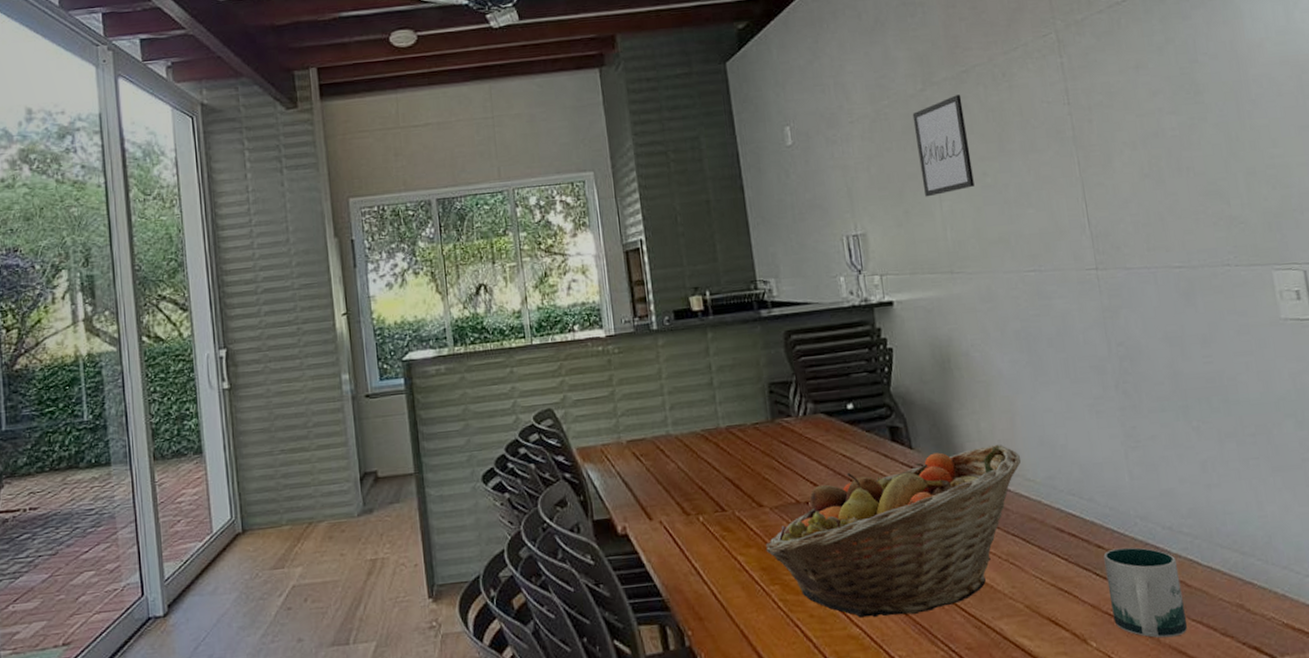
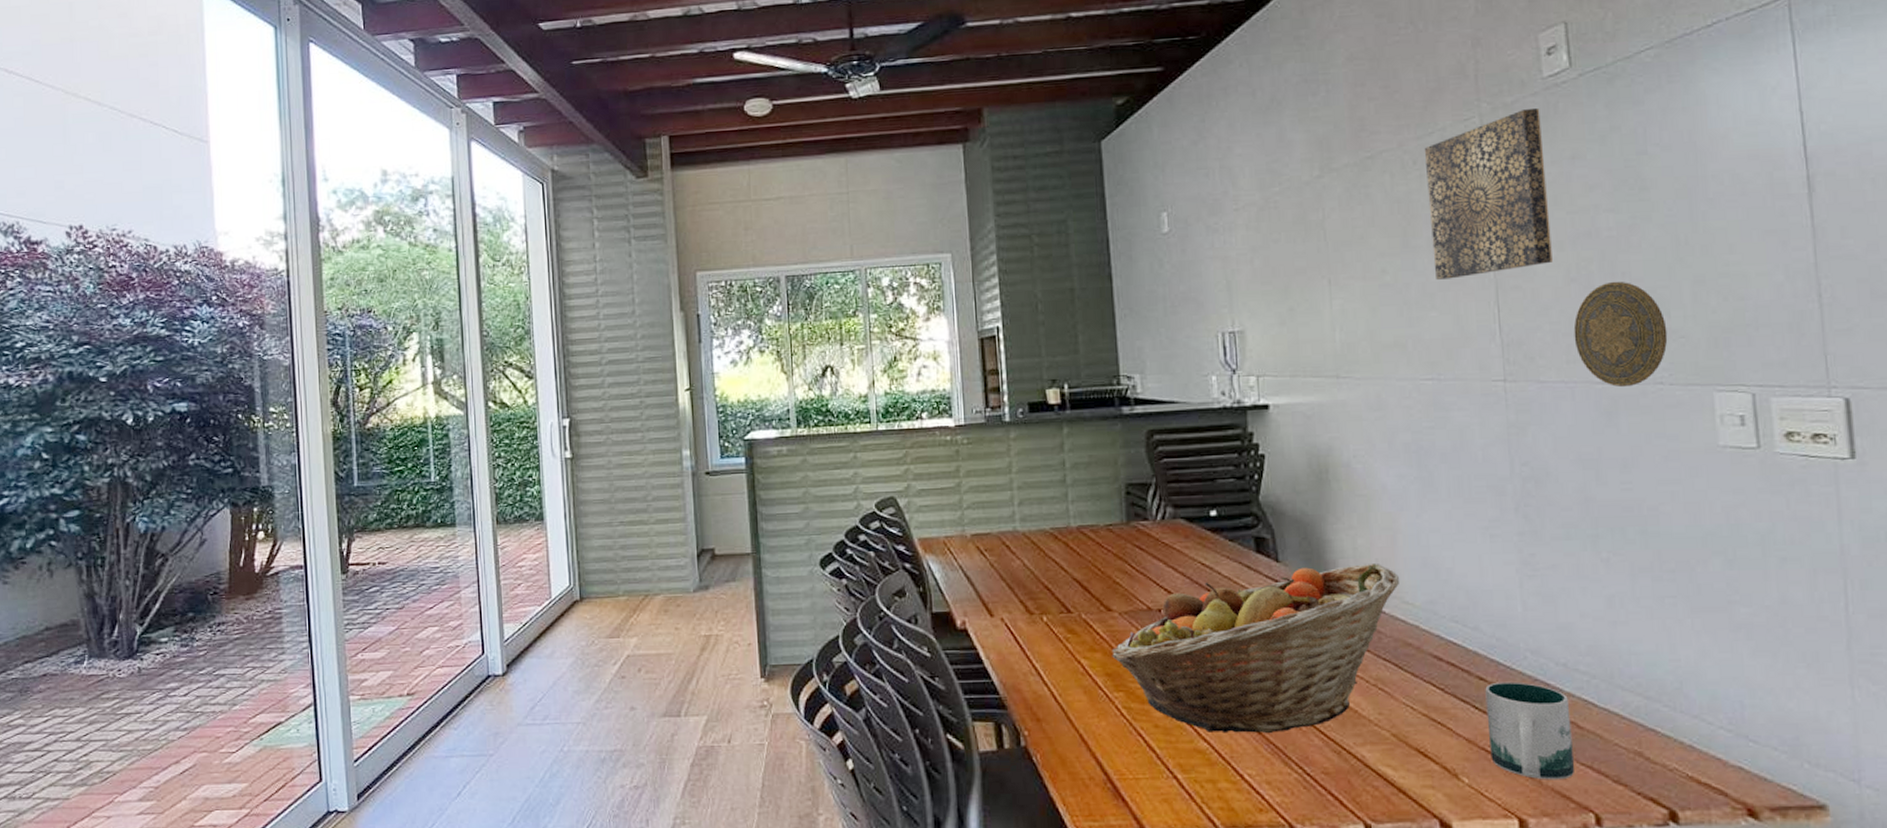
wall art: present [912,95,975,197] -> none [1306,183,1371,294]
wall art: none [1010,23,1128,180] -> present [1424,107,1553,280]
decorative plate: none [1150,175,1230,271] -> present [1573,281,1668,388]

